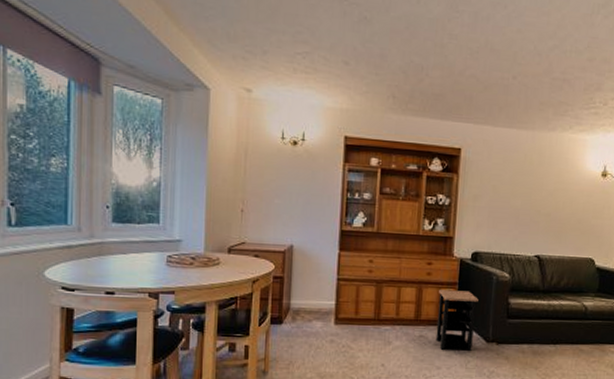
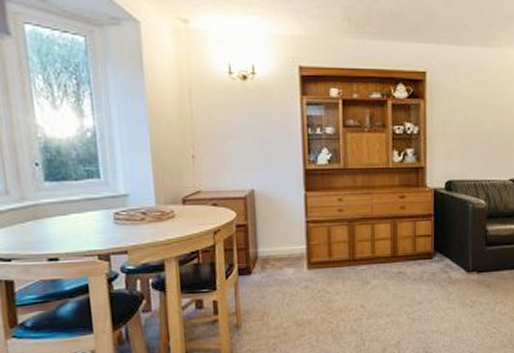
side table: present [435,289,479,352] -> none [414,222,456,284]

